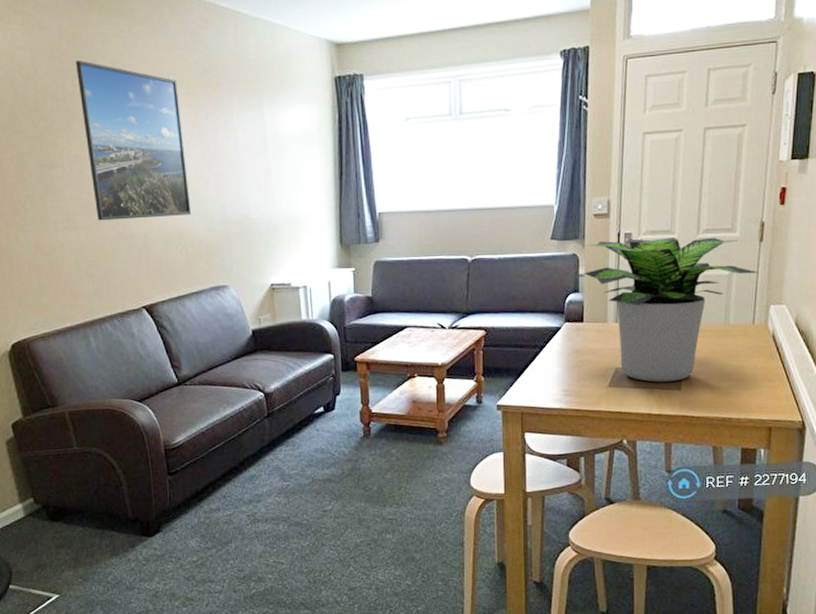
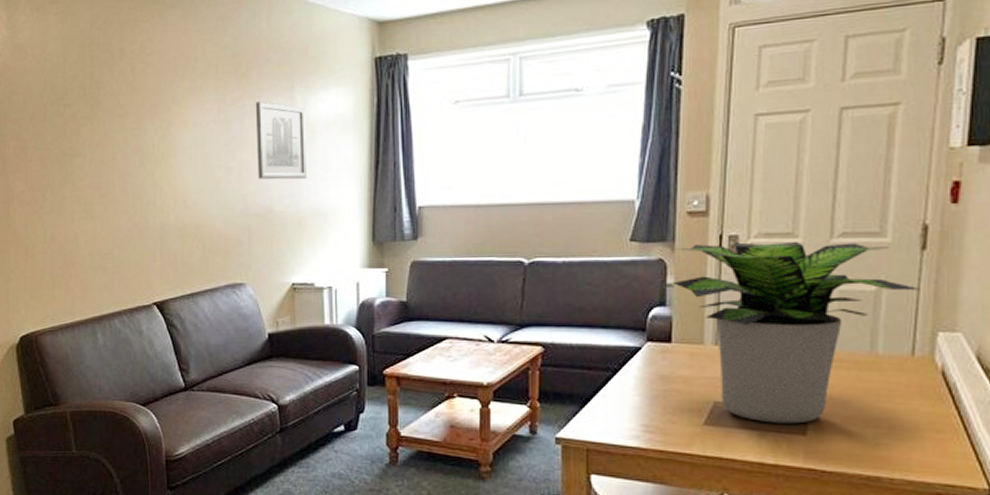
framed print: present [76,59,192,221] -> none [105,47,211,211]
wall art: none [227,116,280,190] -> present [255,101,308,180]

